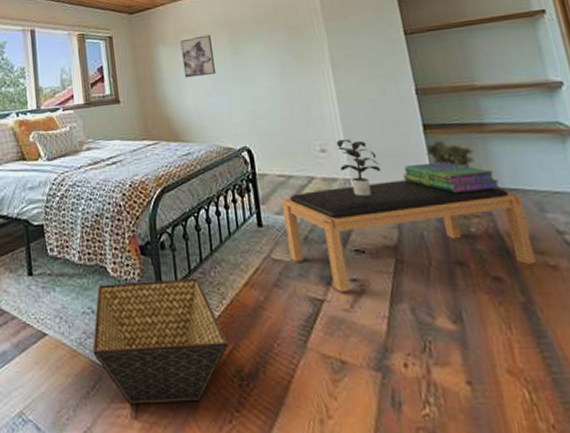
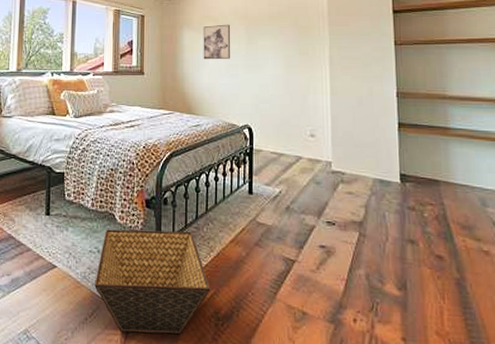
bench: present [282,180,536,292] -> none [272,167,472,256]
potted plant: present [336,139,381,197] -> none [324,128,358,178]
stack of books: present [403,161,501,193] -> none [376,155,454,184]
potted plant: present [425,140,475,168] -> none [397,137,437,163]

